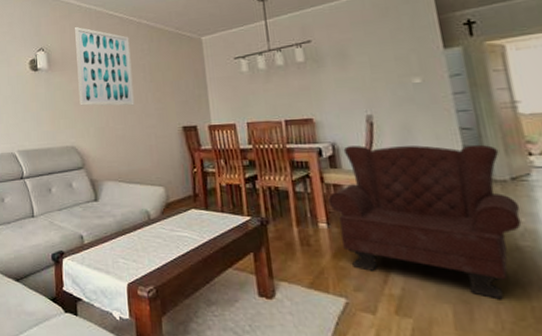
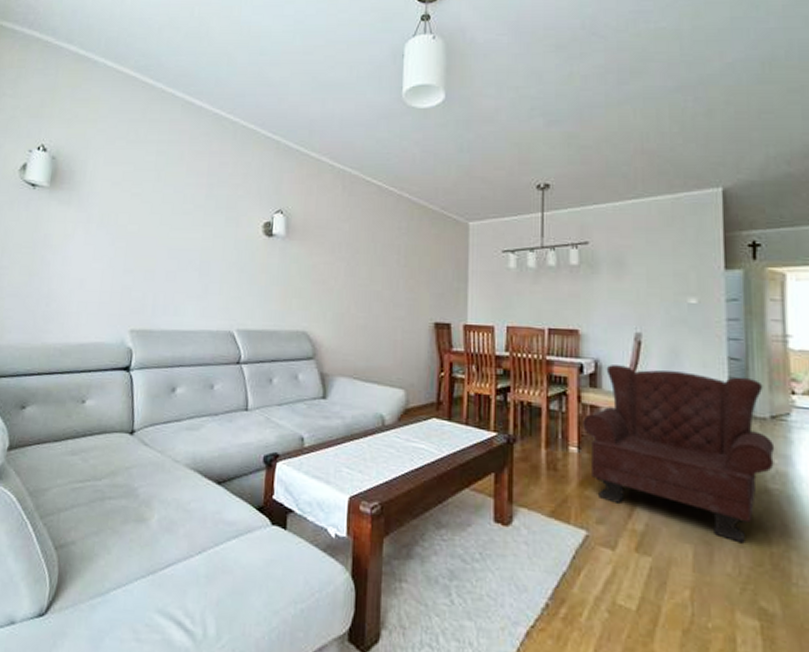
wall art: present [75,26,135,106] -> none [318,189,386,292]

